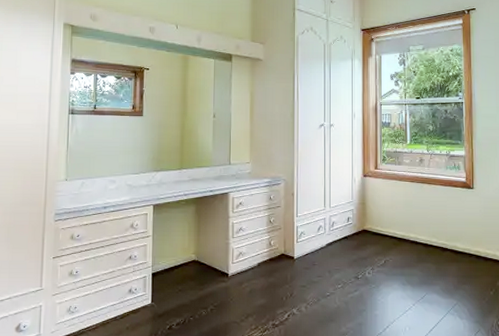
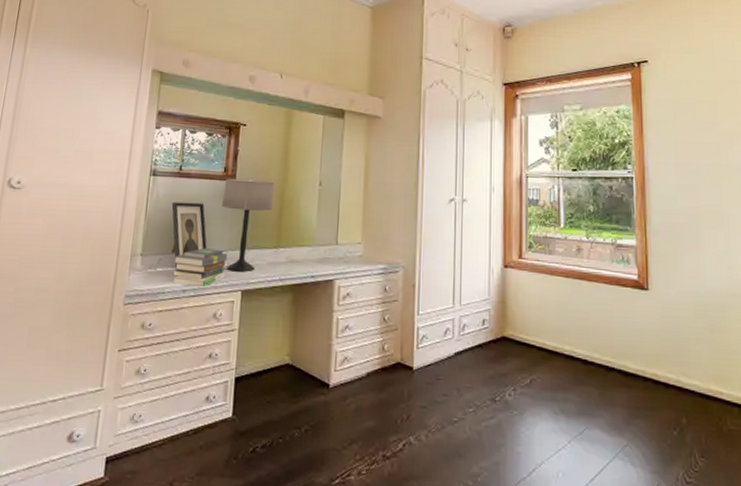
picture frame: none [89,135,122,192] -> present [171,202,207,271]
books: none [94,172,140,204] -> present [172,248,228,288]
table lamp: none [133,114,175,190] -> present [222,178,274,272]

